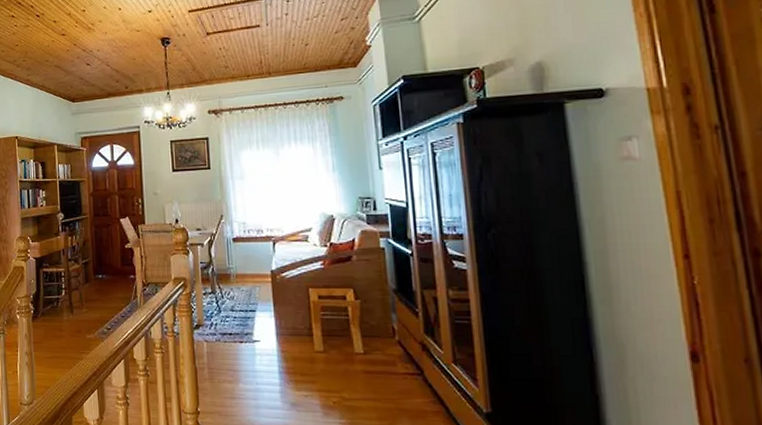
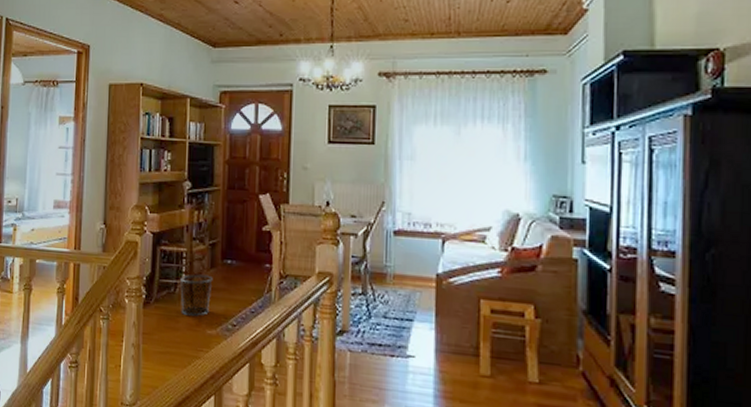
waste bin: none [61,289,88,324] -> present [180,274,213,316]

